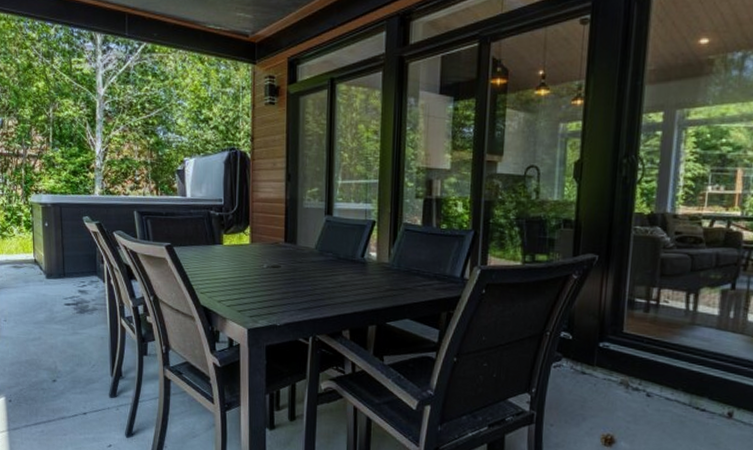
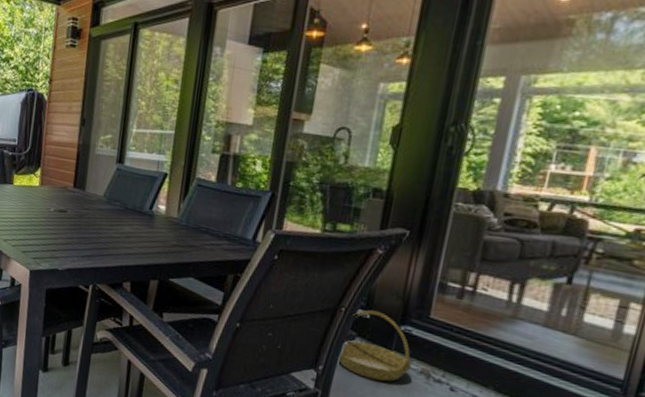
basket: none [547,331,612,396] -> present [337,309,412,382]

